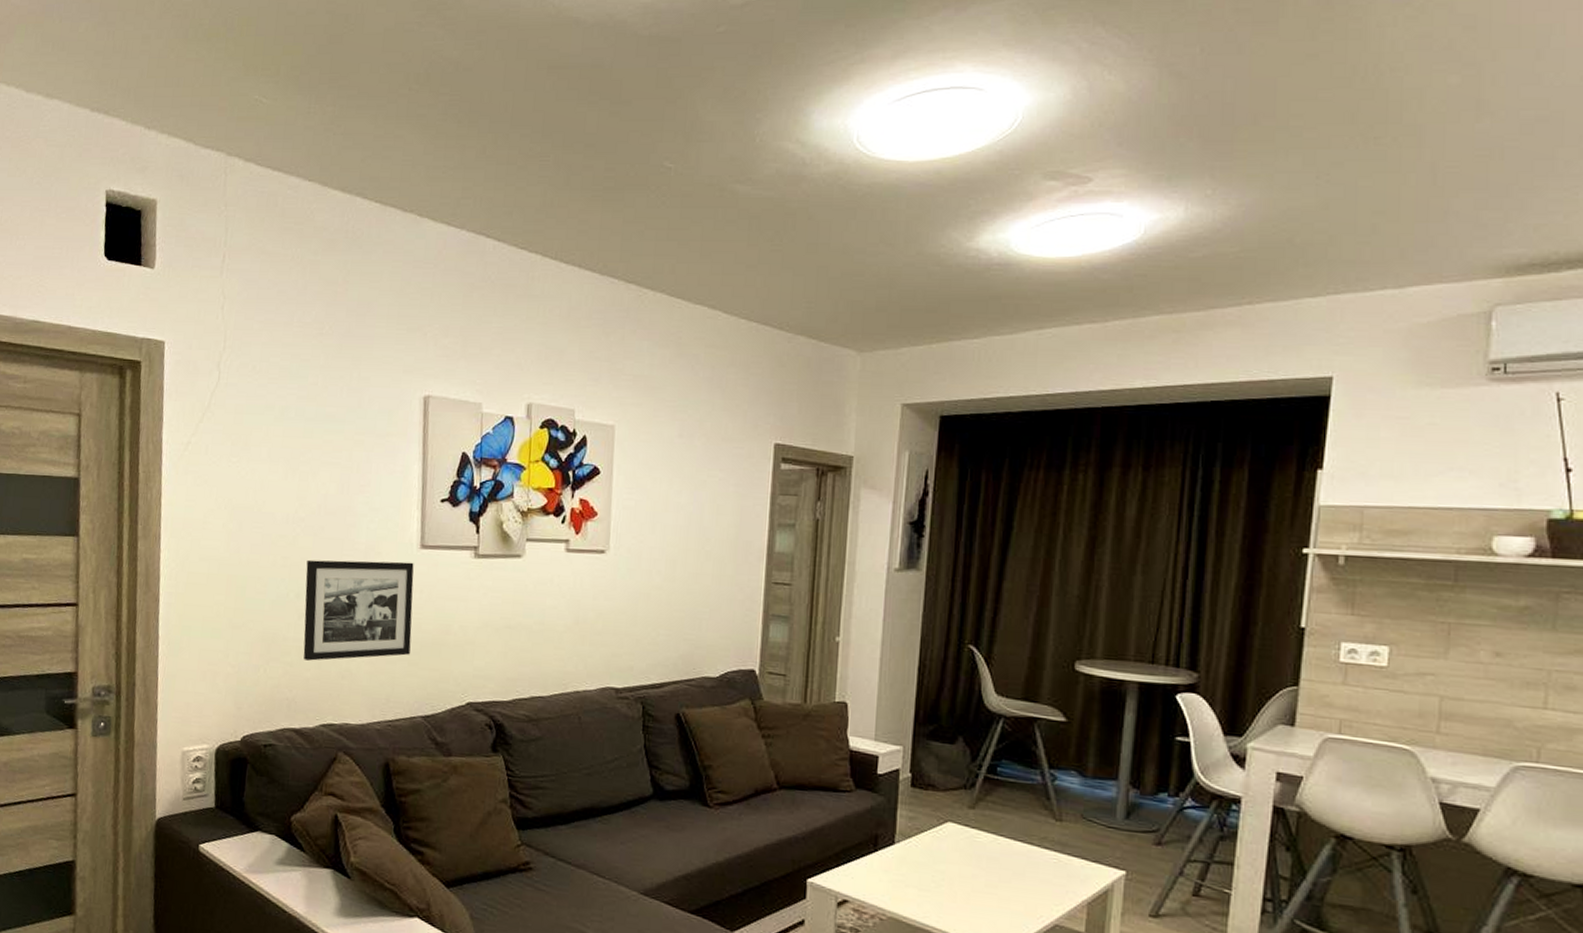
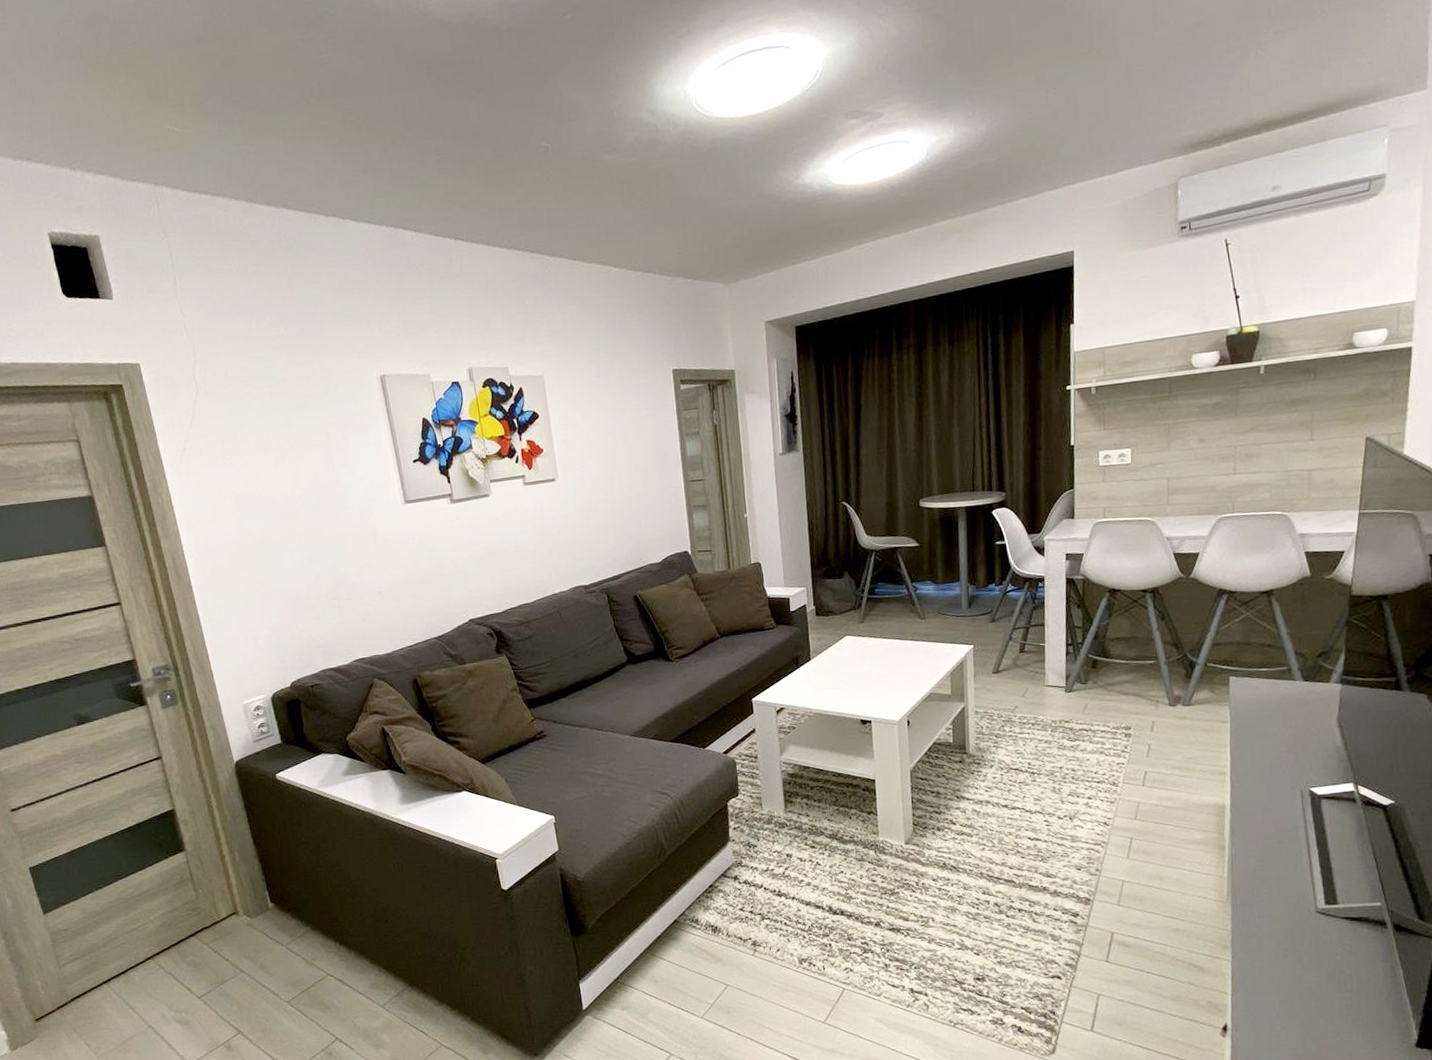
picture frame: present [303,559,414,661] -> none [312,516,415,612]

